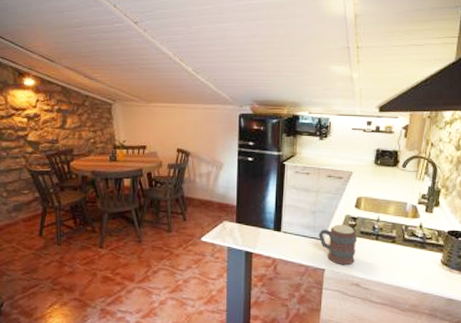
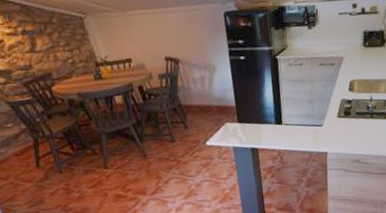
mug: present [318,224,357,266] -> none [317,108,354,146]

